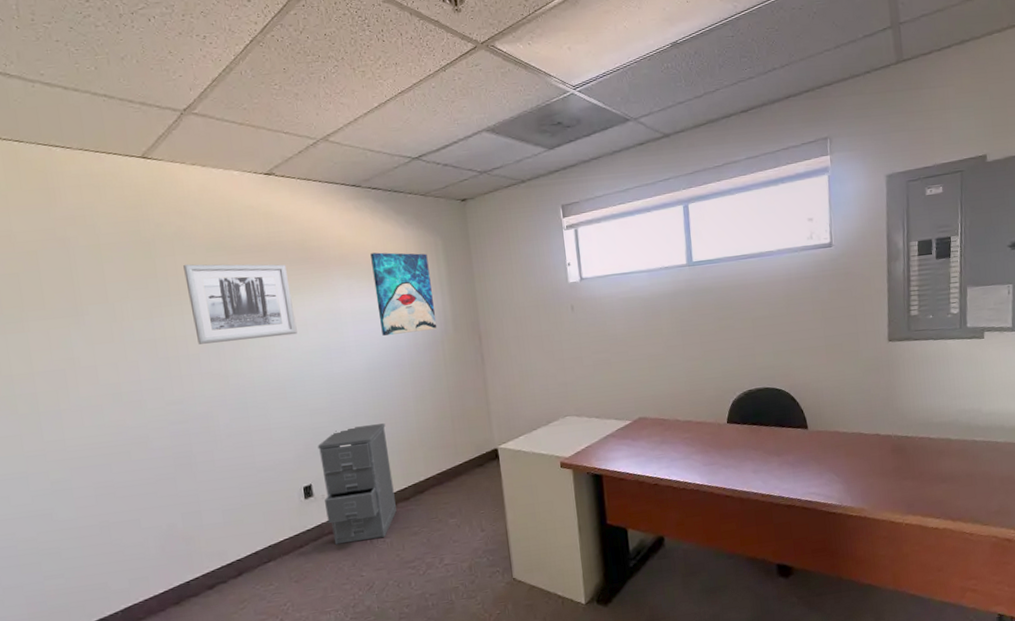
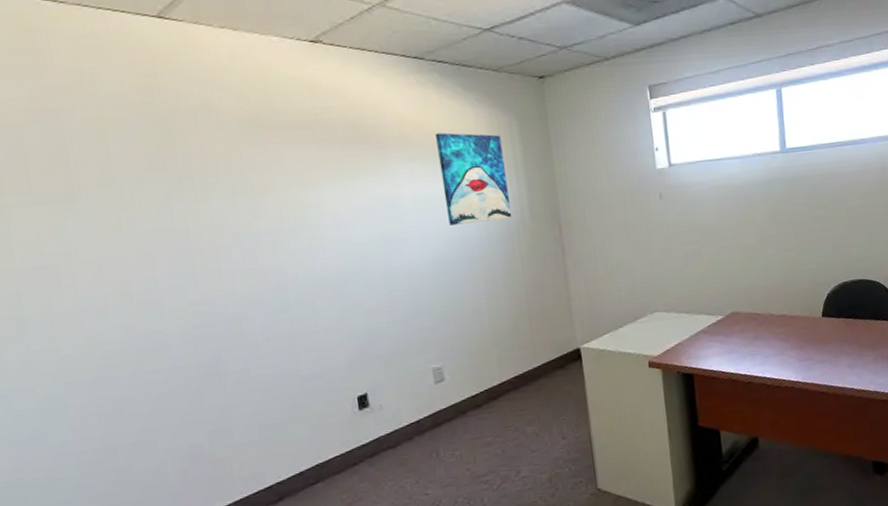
wall art: present [183,264,298,344] -> none [210,142,350,235]
filing cabinet: present [317,423,397,545] -> none [374,323,467,460]

